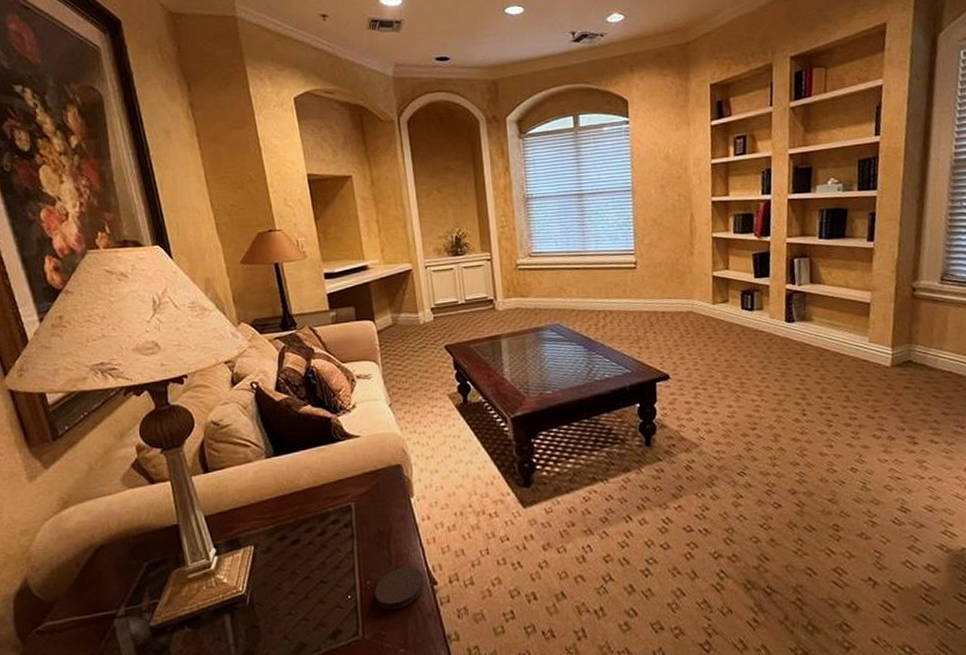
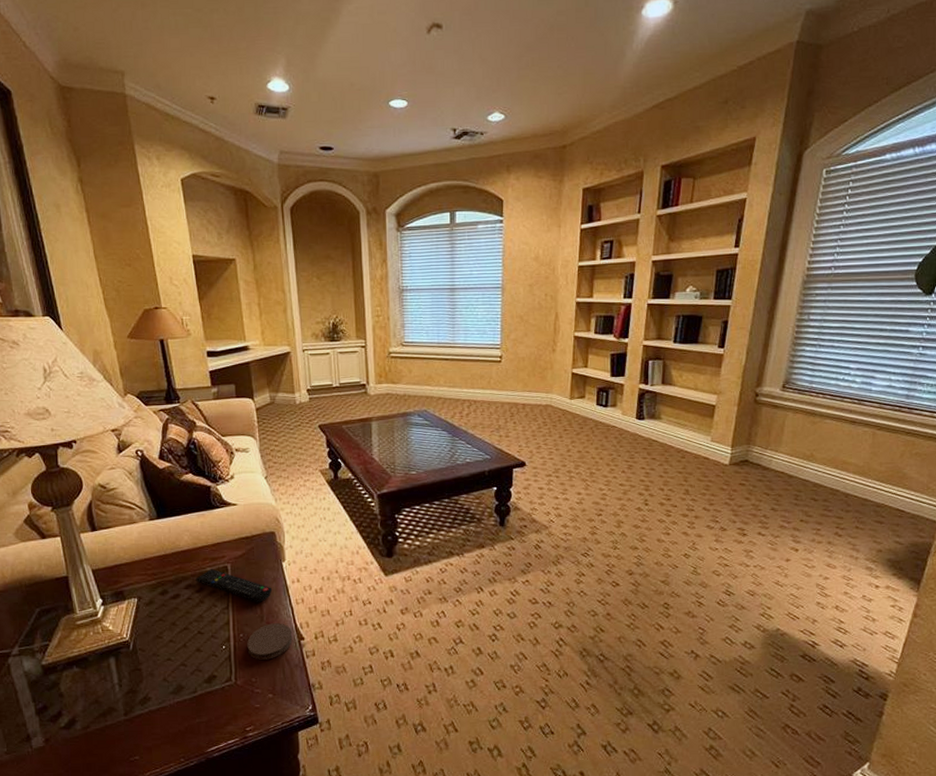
remote control: none [317,509,401,544] -> present [195,569,273,602]

